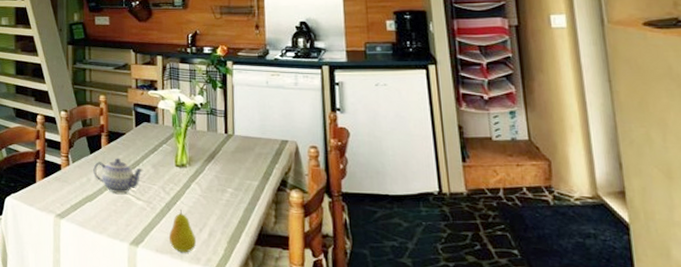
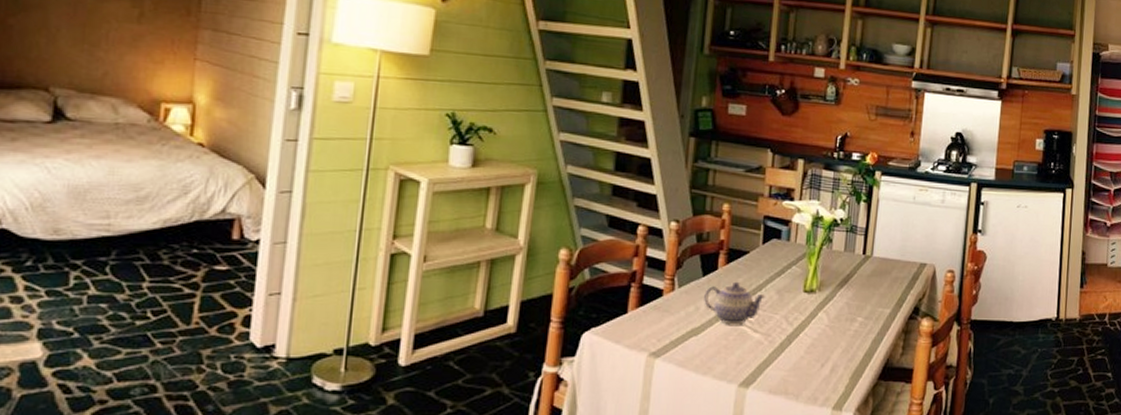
fruit: present [168,209,197,253] -> none [785,341,817,393]

